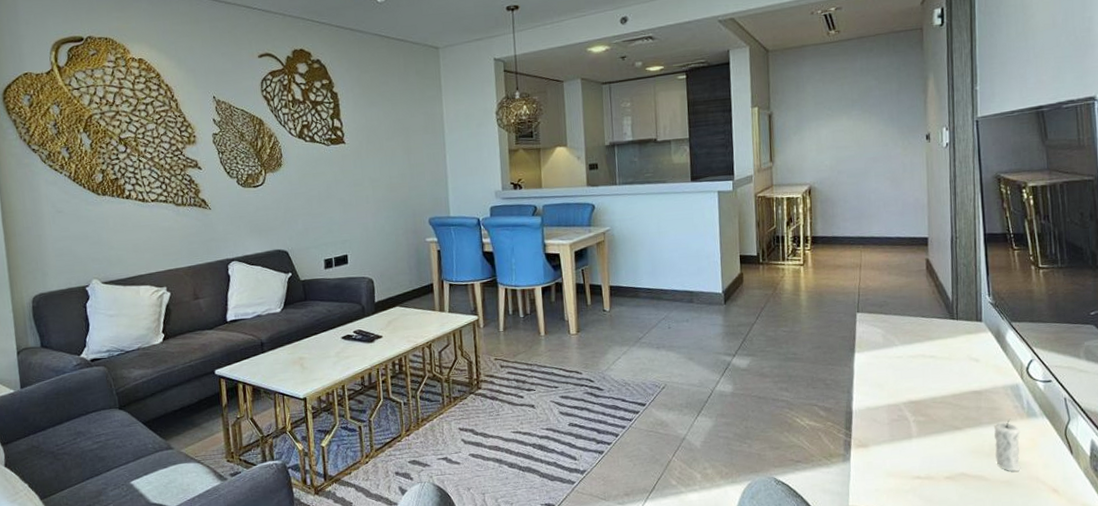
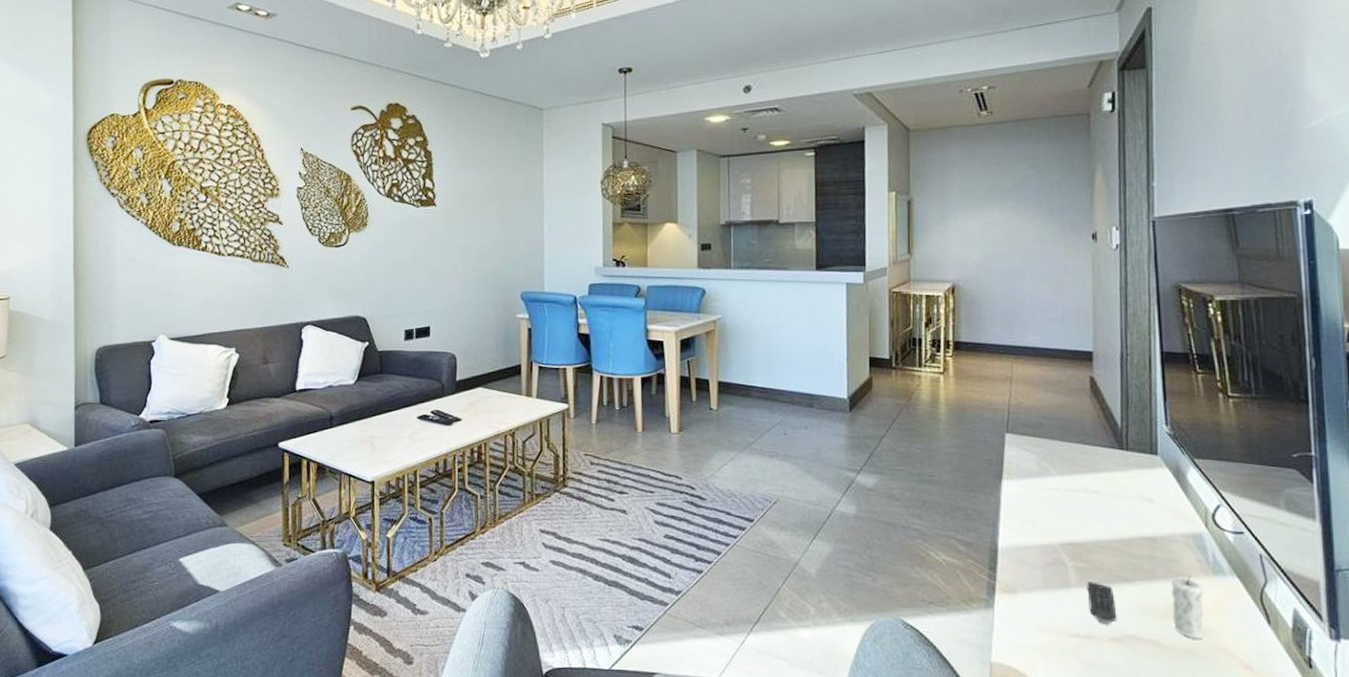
remote control: none [926,432,951,466] -> present [1087,582,1117,624]

